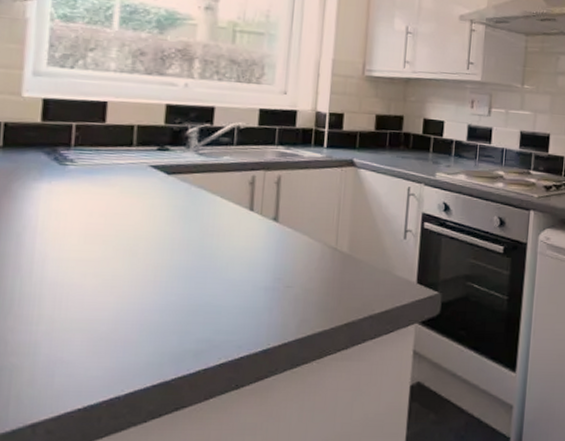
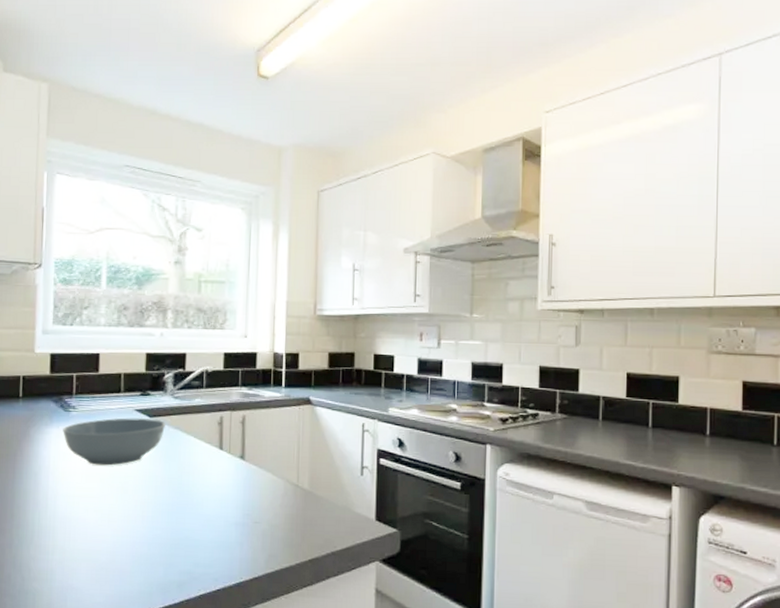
bowl: none [56,174,188,226] -> present [63,418,166,466]

